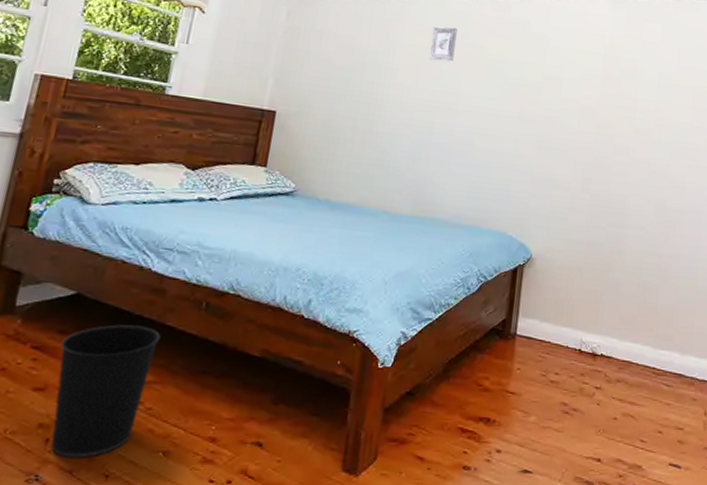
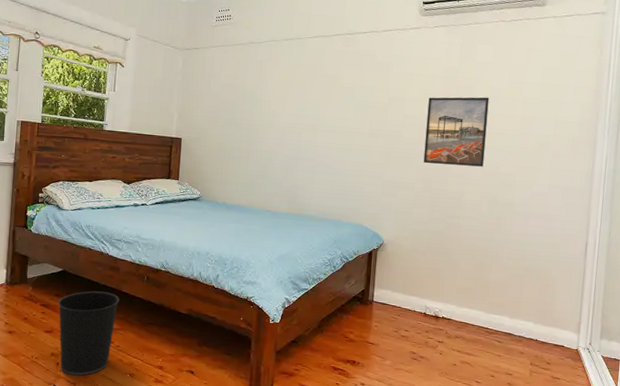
picture frame: present [428,26,458,62] -> none [293,63,316,91]
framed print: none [582,78,657,165] -> present [423,97,489,167]

